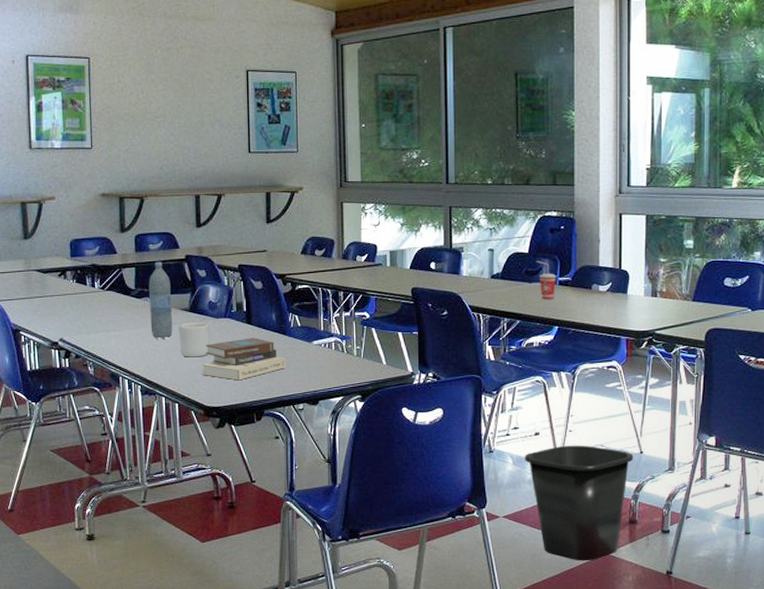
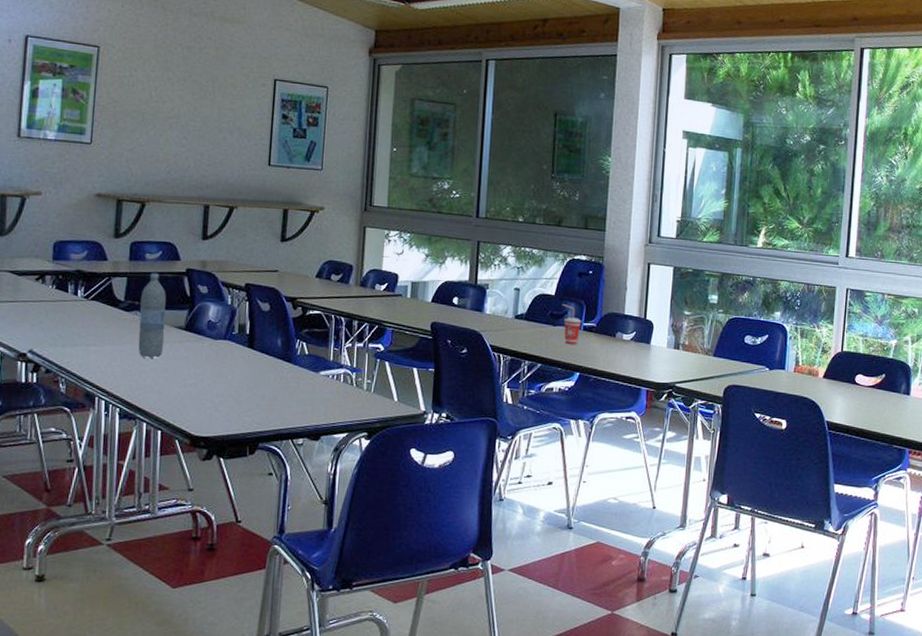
mug: present [179,322,210,357] -> none [169,341,206,381]
books: present [201,338,287,381] -> none [192,363,289,409]
waste bin: present [524,445,634,561] -> none [535,496,646,620]

